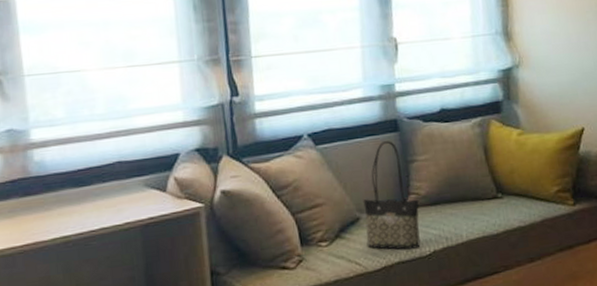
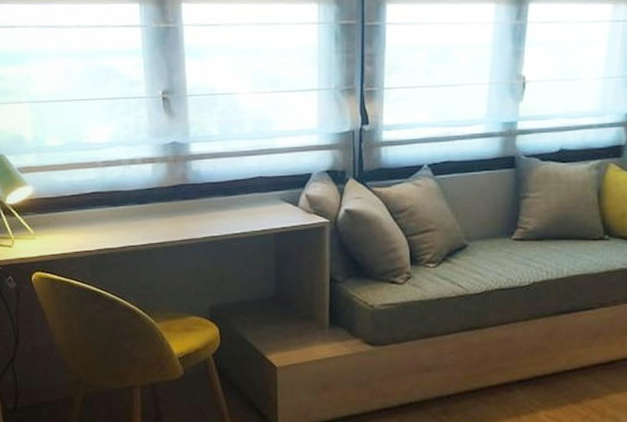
tote bag: present [363,141,421,250] -> none [471,176,526,278]

